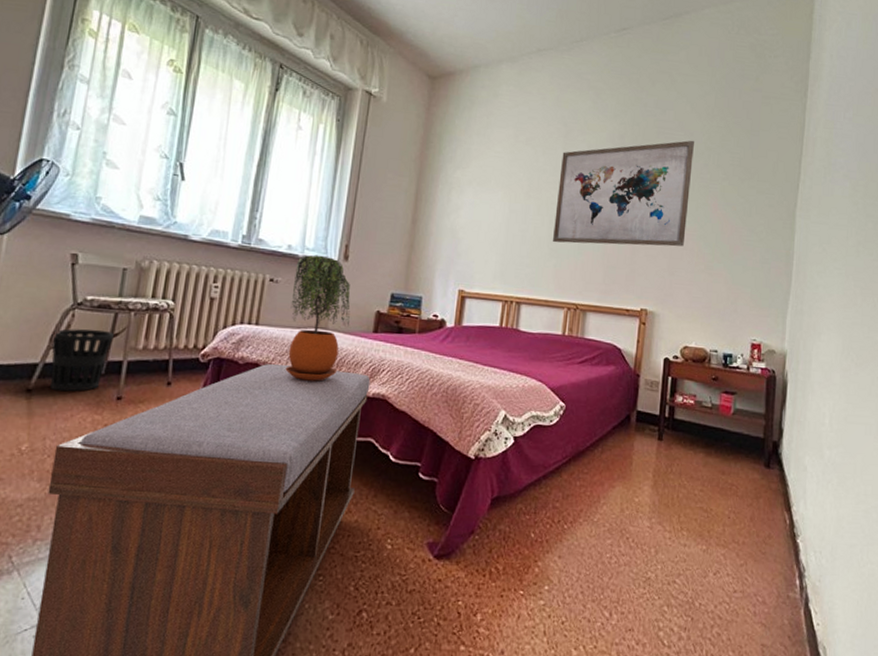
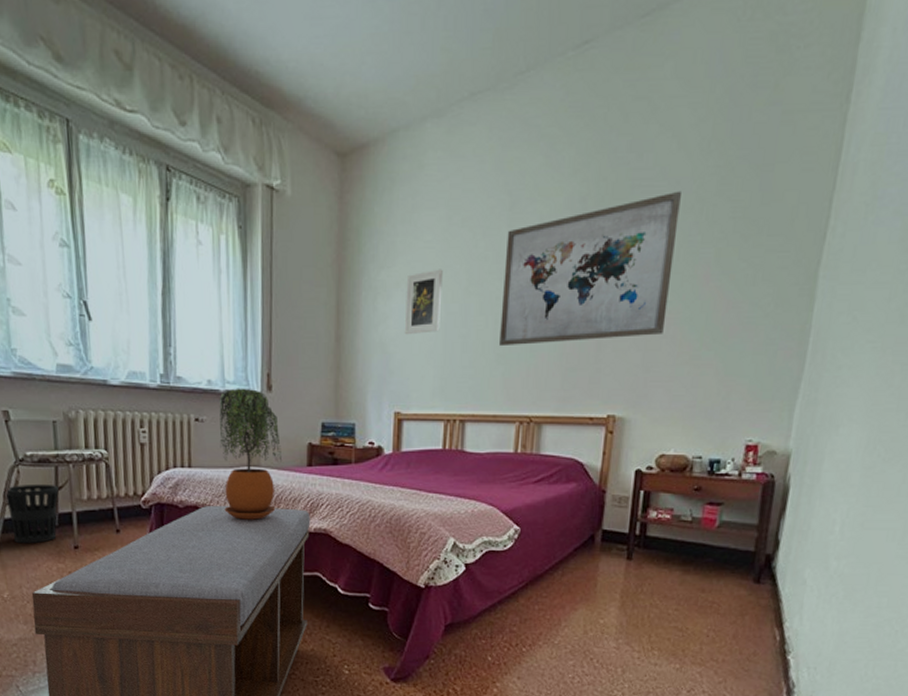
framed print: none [473,174,509,225] -> present [404,269,443,335]

